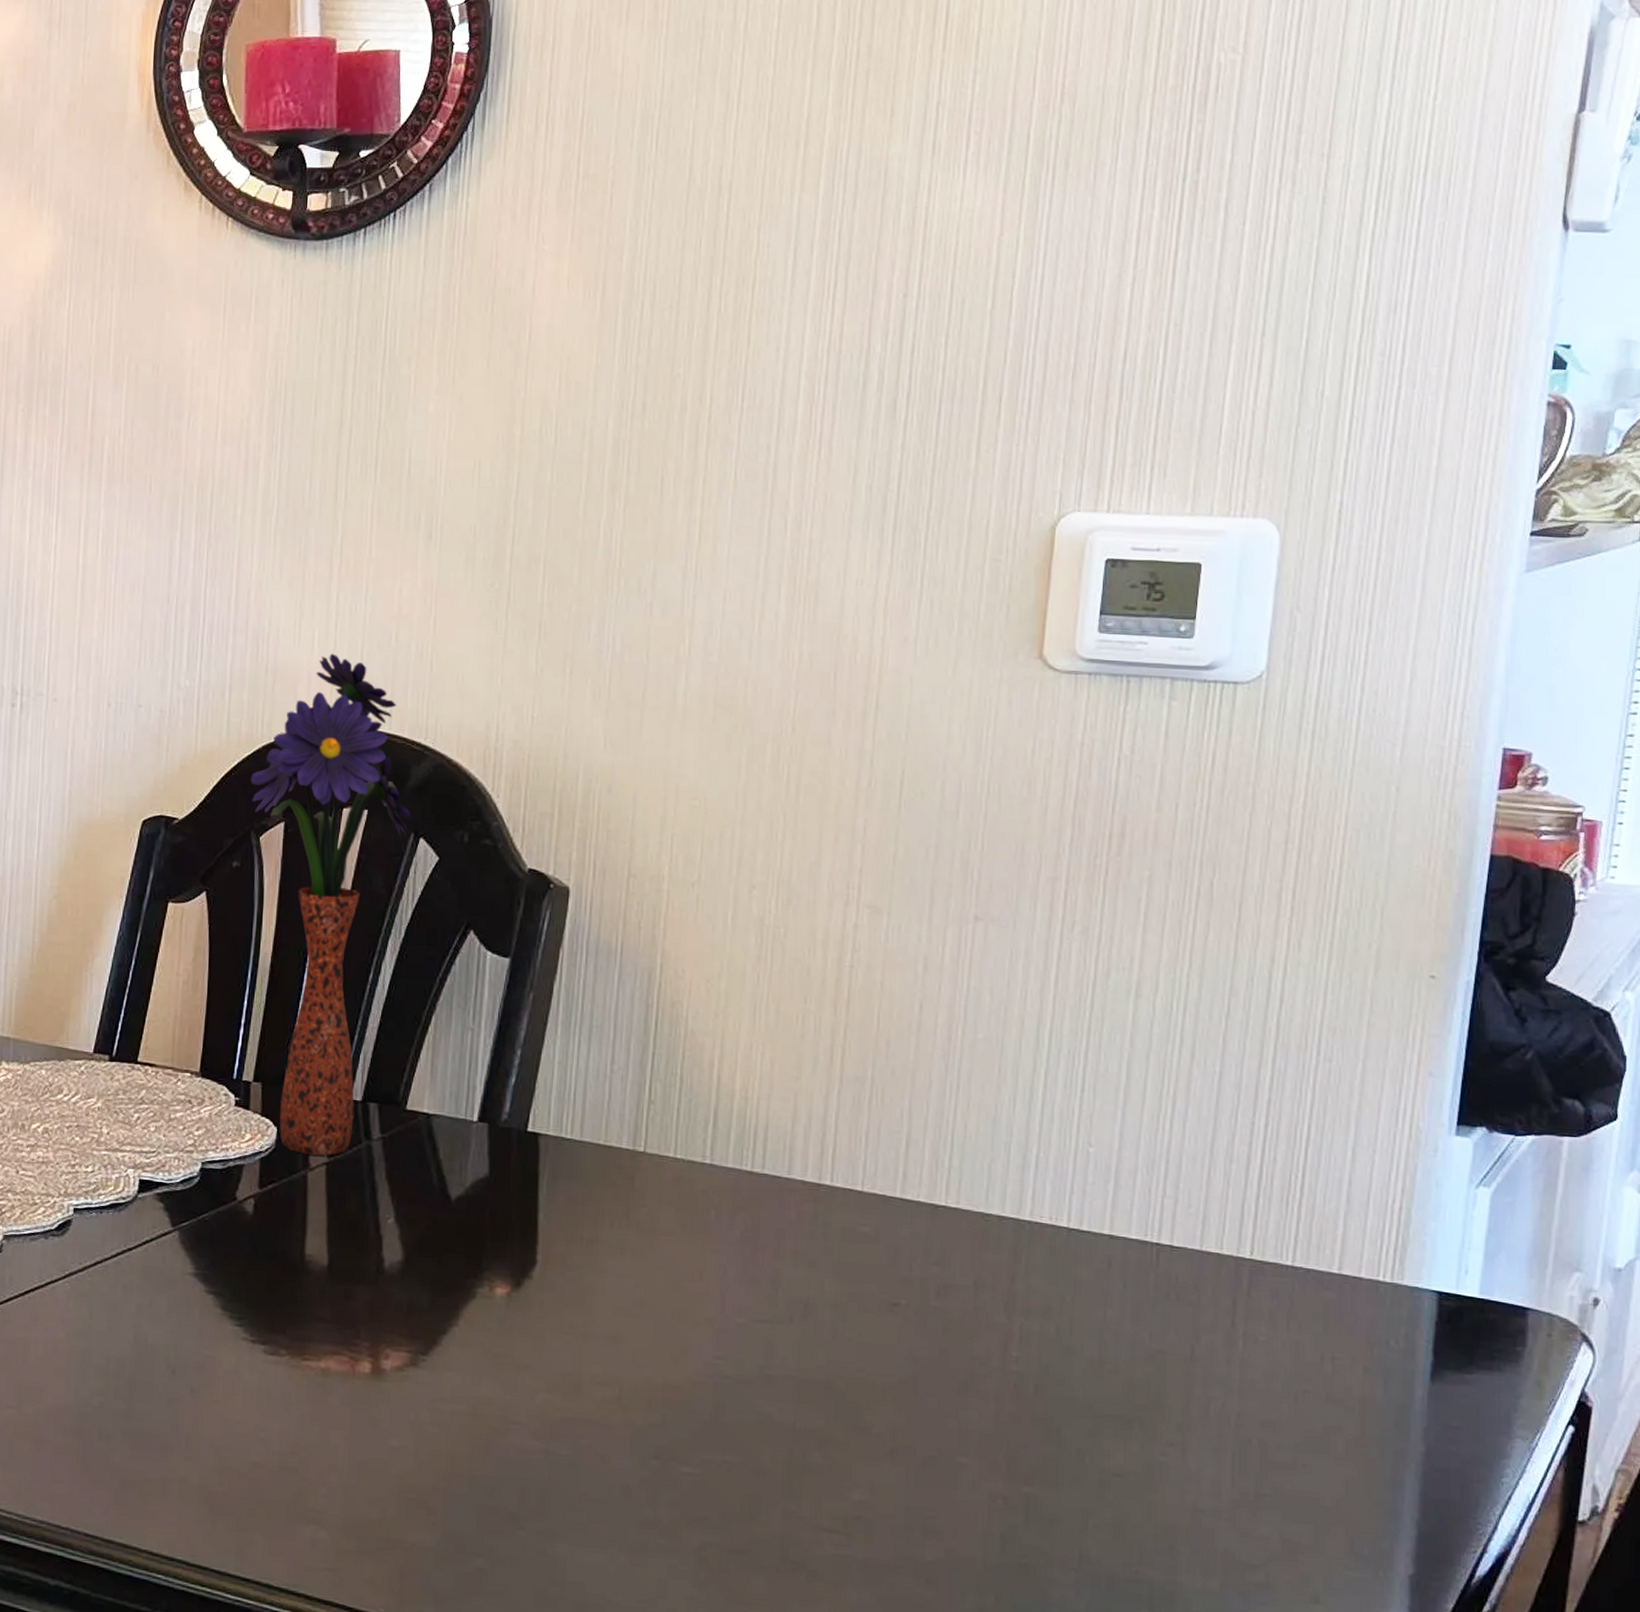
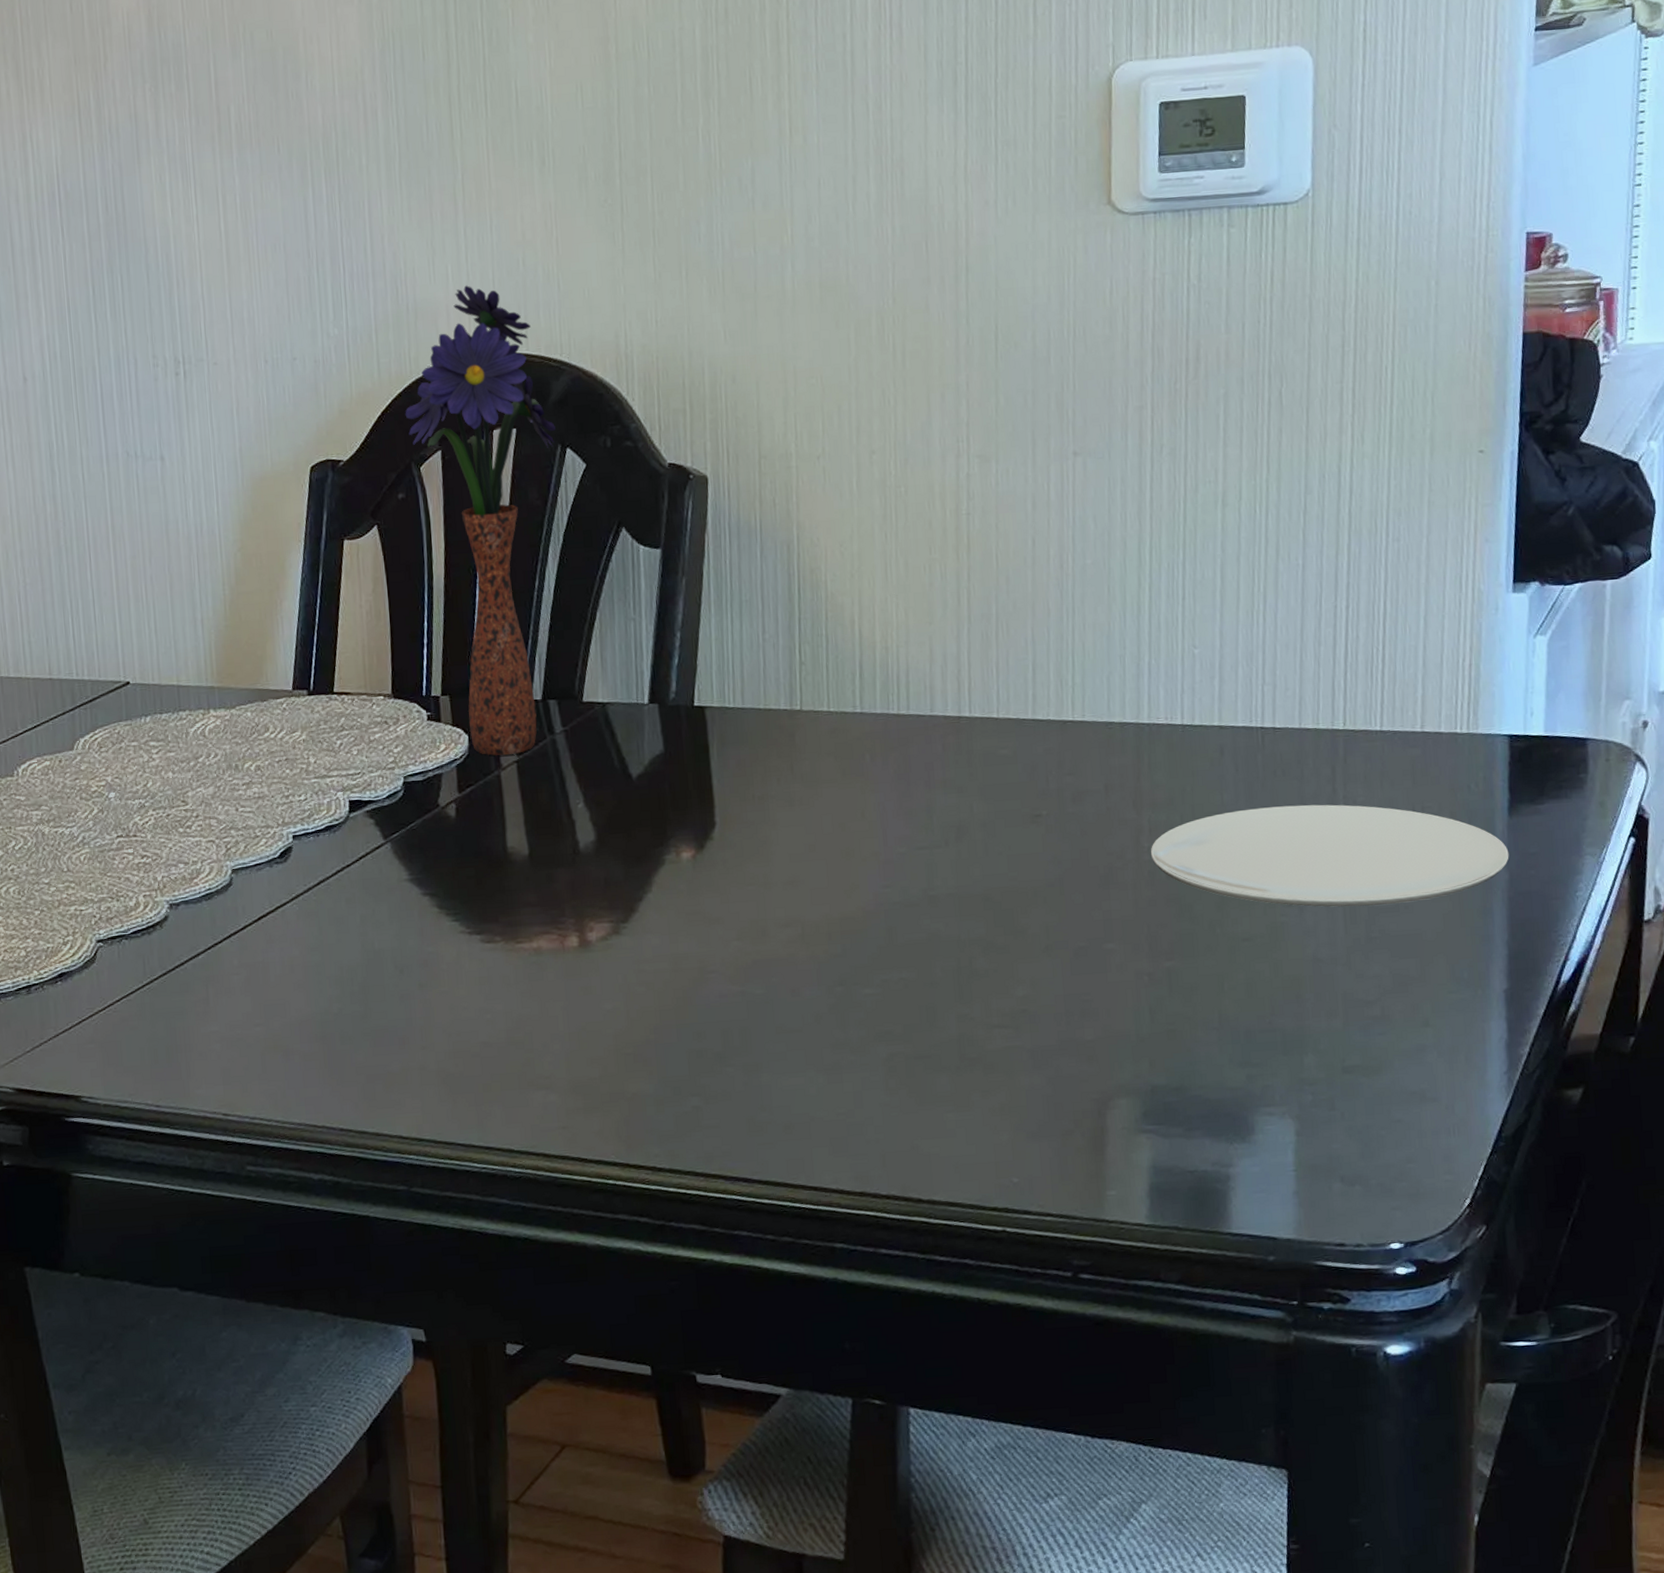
plate: none [1018,1331,1428,1461] -> present [1150,804,1509,907]

